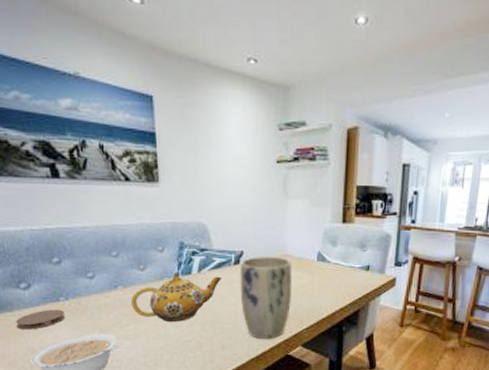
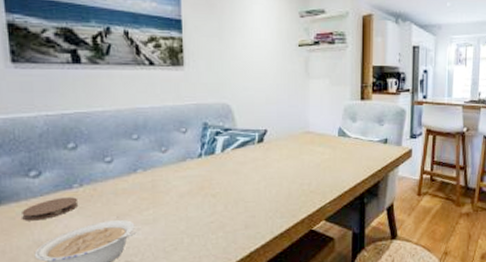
teapot: present [131,272,221,323] -> none [151,153,245,204]
plant pot: present [239,256,293,339] -> none [263,133,315,216]

